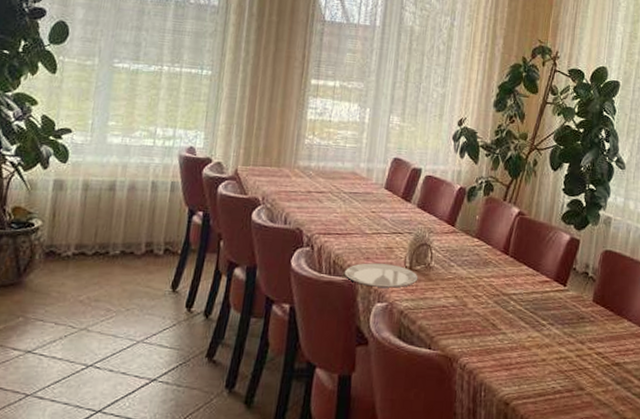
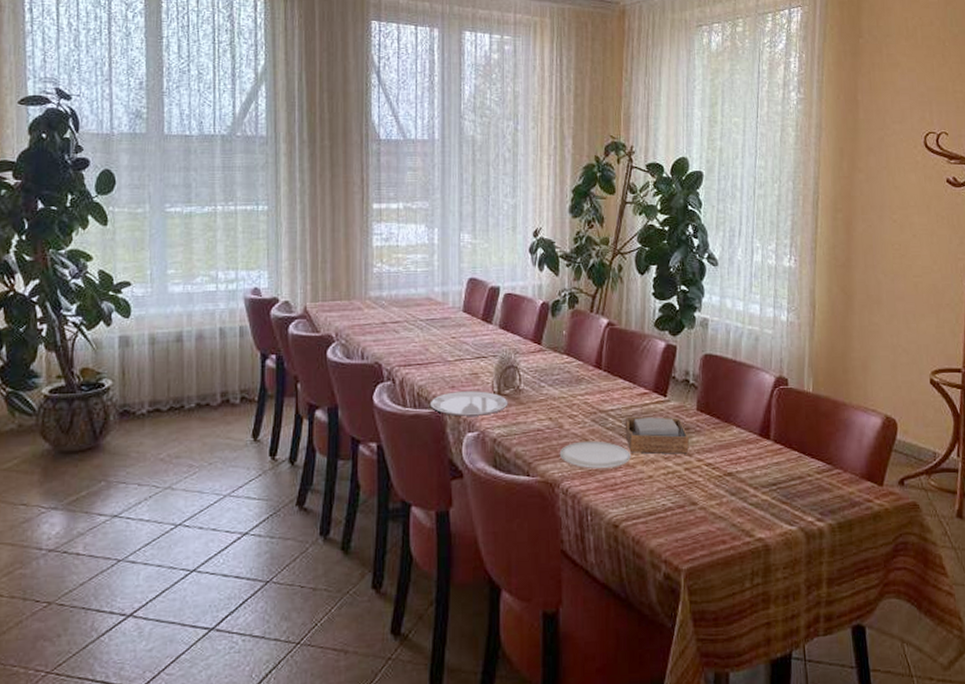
plate: none [460,320,527,350] -> present [559,441,631,470]
napkin holder: none [524,301,583,341] -> present [624,416,689,454]

